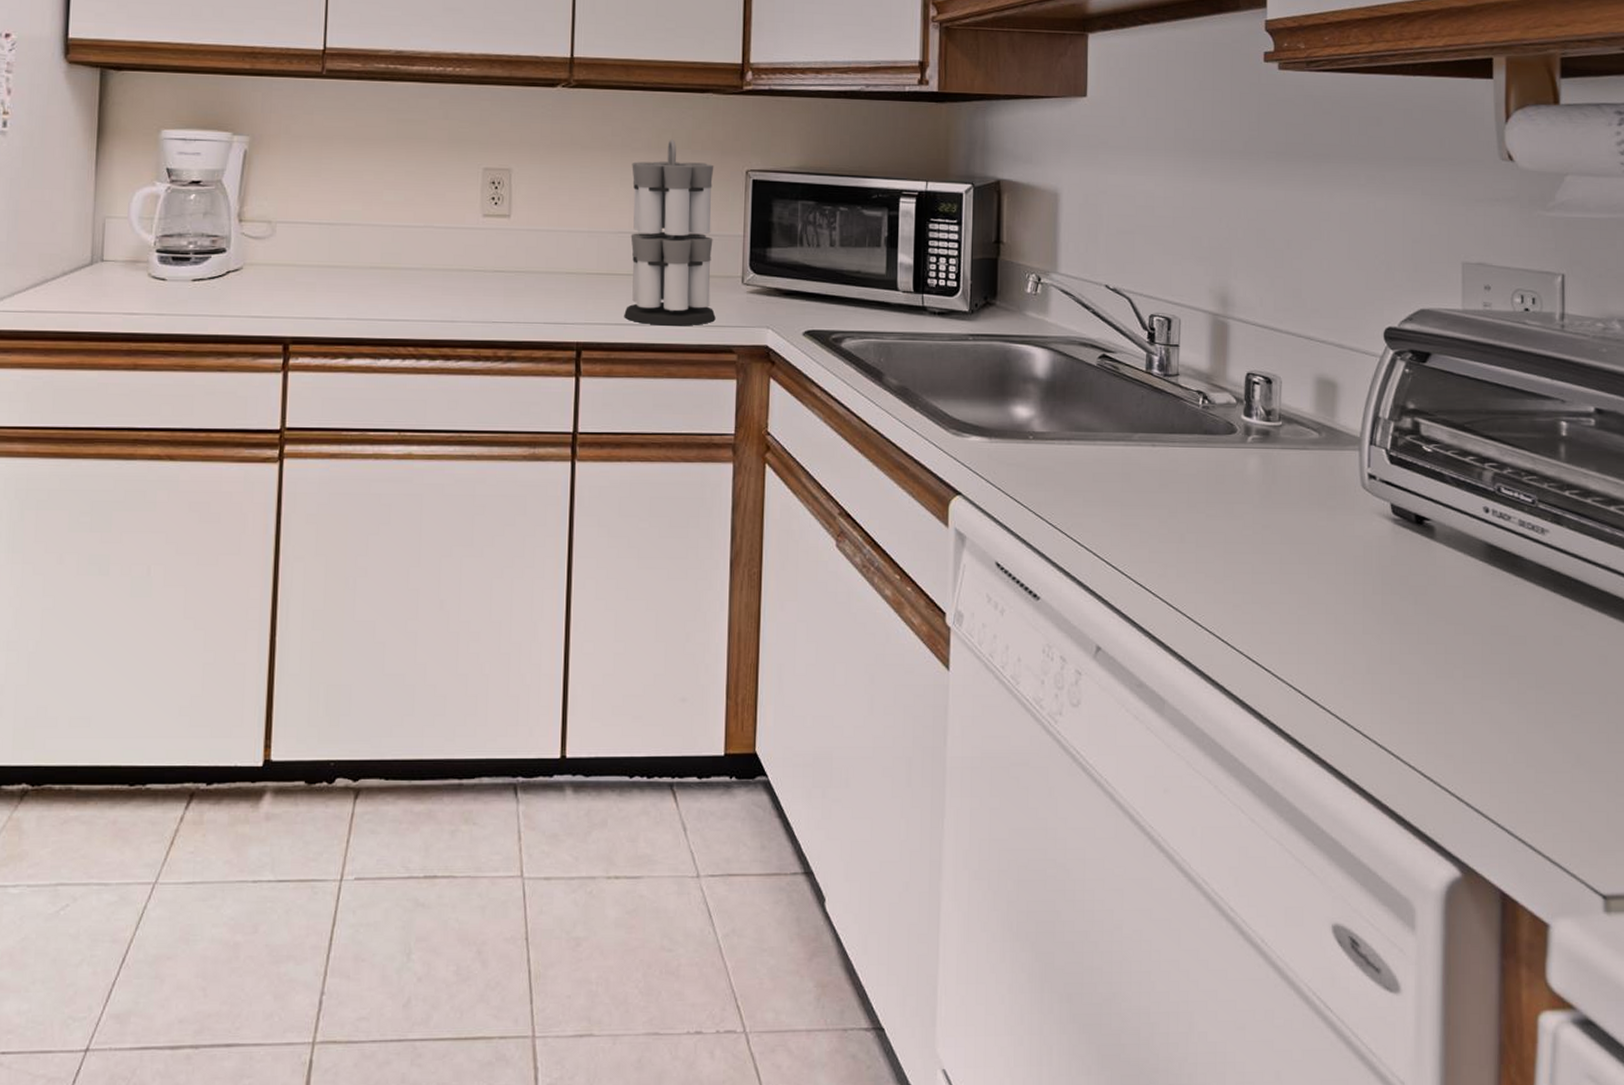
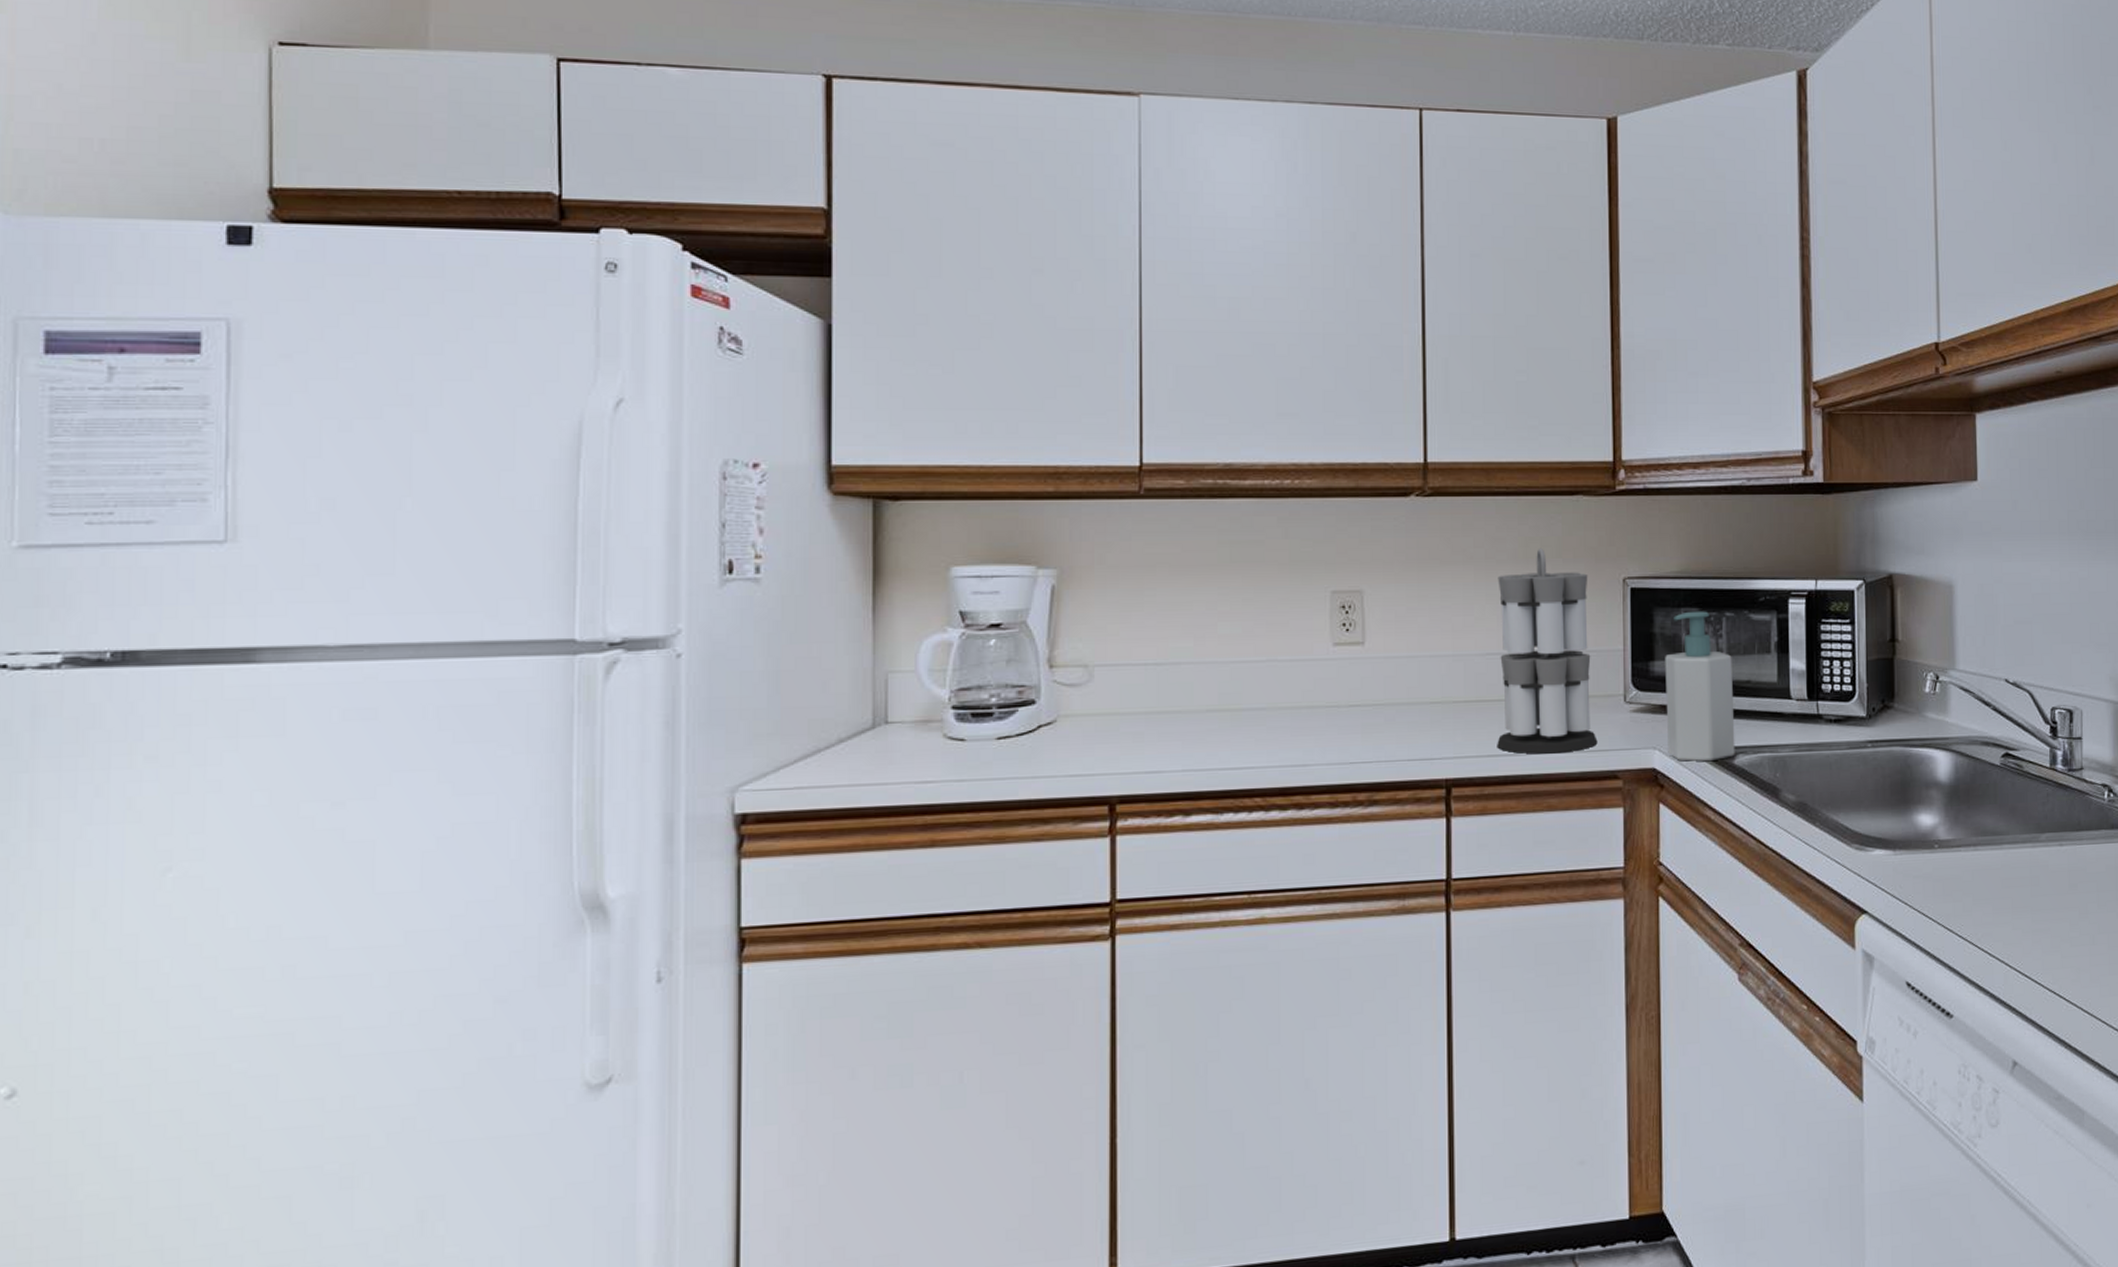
soap bottle: none [780,204,844,343] -> present [1665,611,1735,762]

